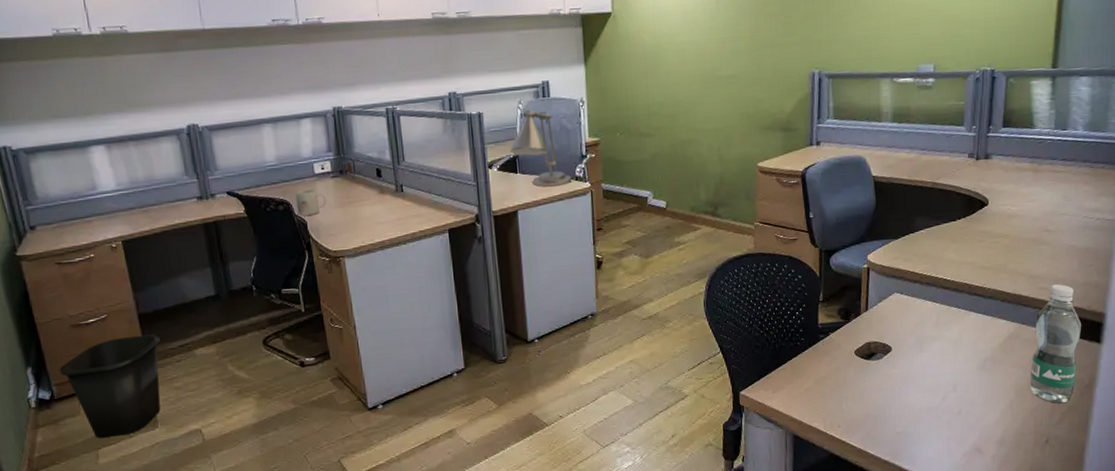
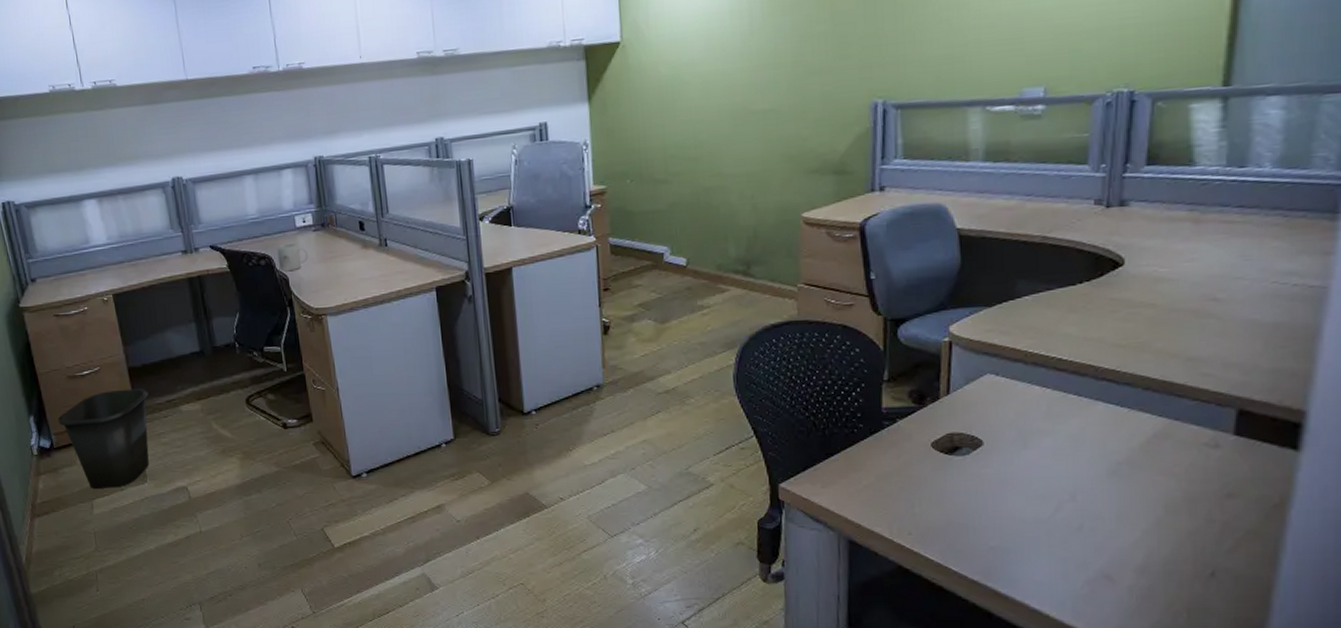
desk lamp: present [510,109,574,188] -> none [504,154,576,242]
bottle: present [1030,284,1082,403] -> none [1187,370,1269,526]

